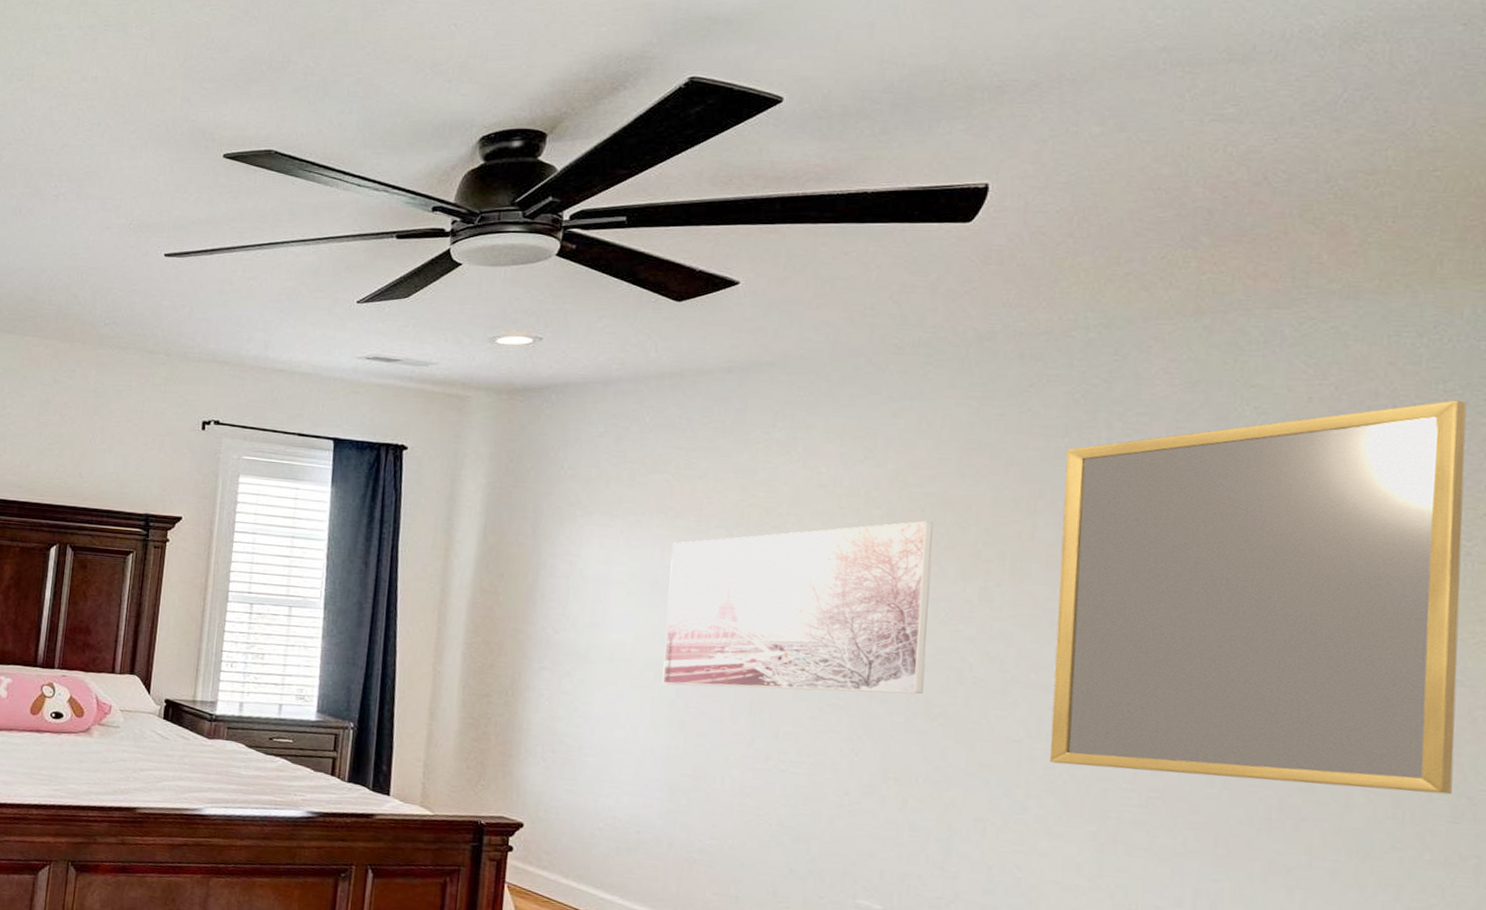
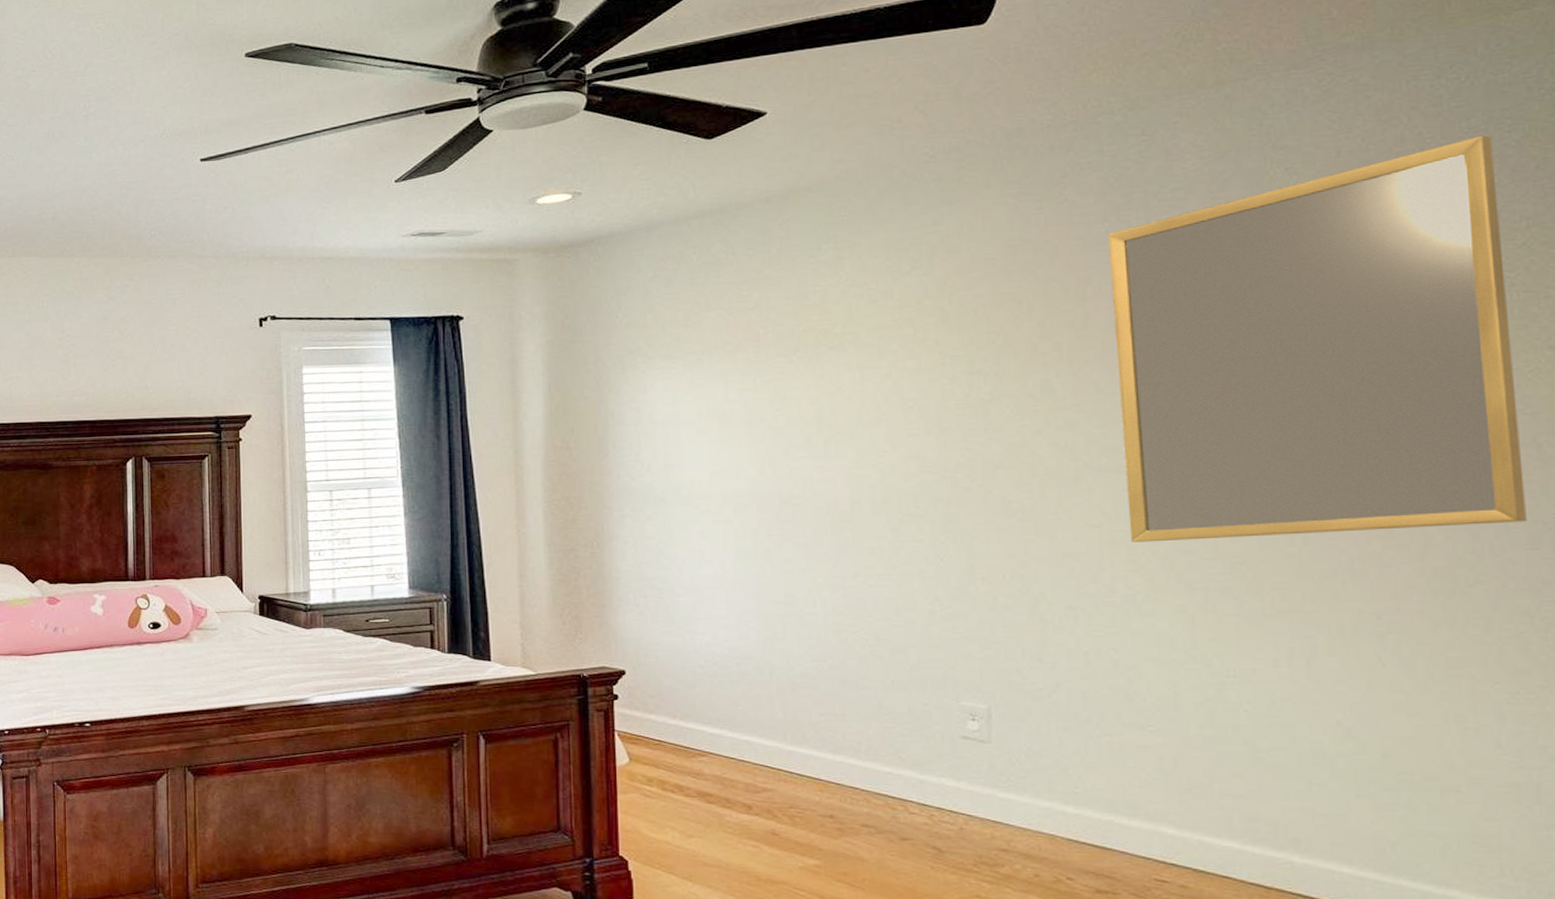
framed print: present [662,520,933,694] -> none [735,322,998,516]

